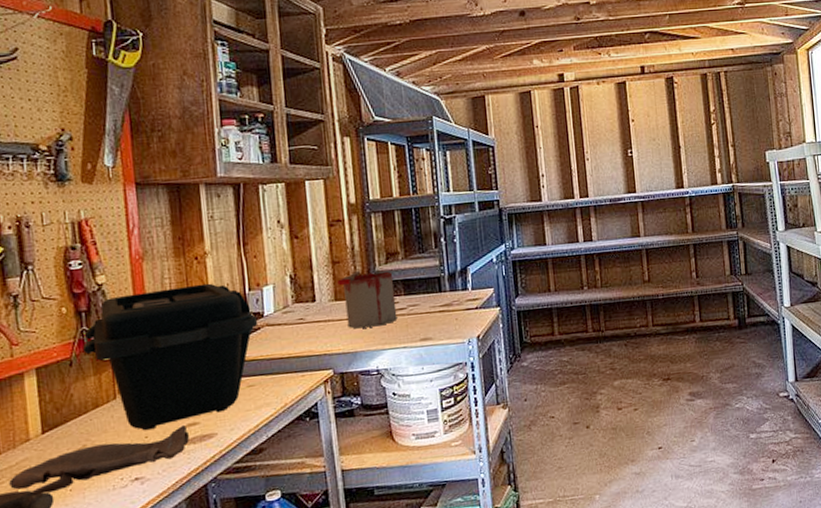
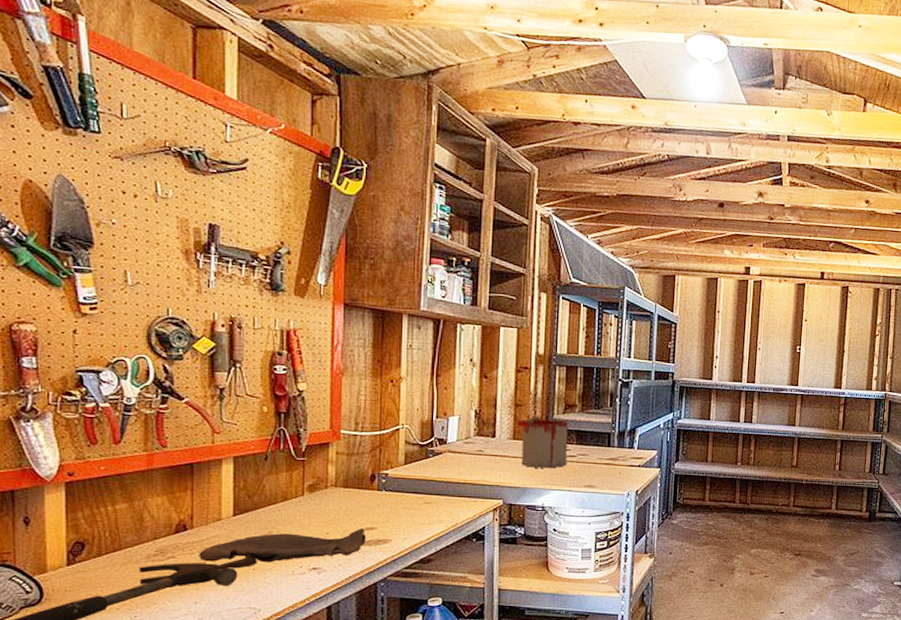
toolbox: present [83,283,258,430] -> none [279,404,441,527]

